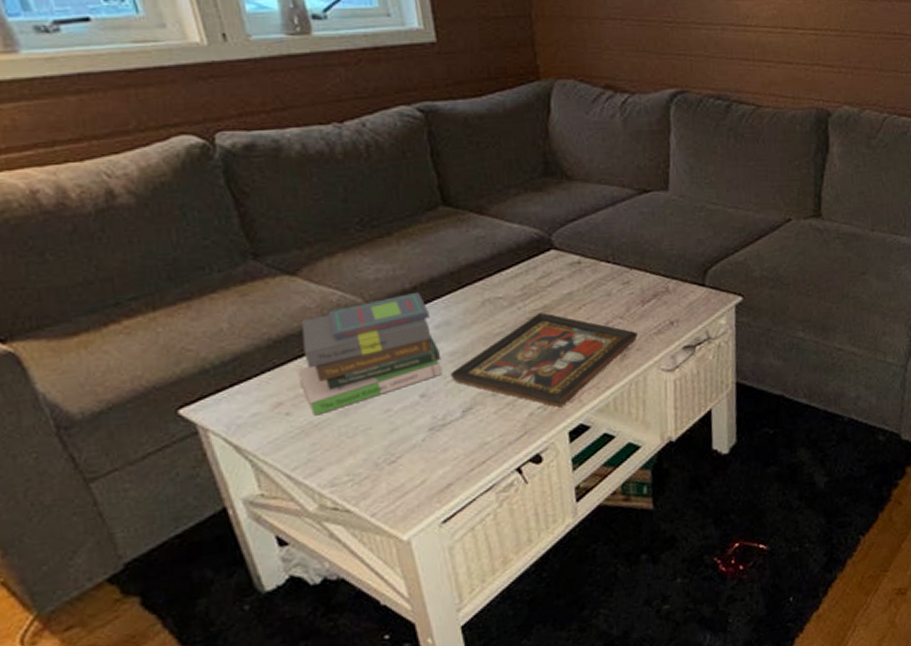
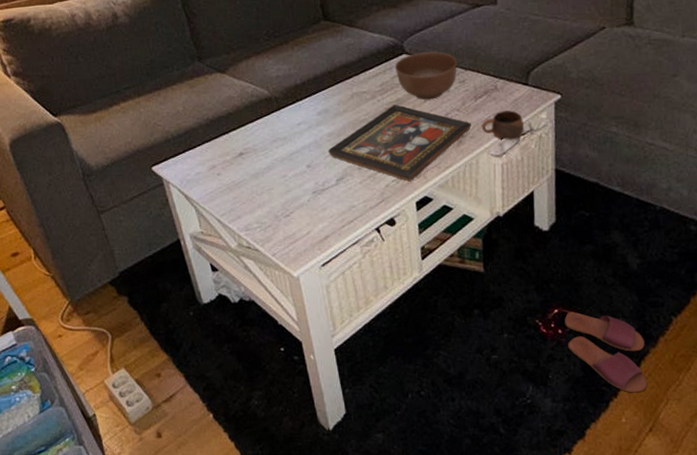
books: present [297,291,442,416] -> none [225,86,322,177]
bowl: none [540,246,621,306] -> present [394,51,458,100]
cup: none [650,316,701,352] -> present [482,110,525,140]
slippers: none [746,542,834,626] -> present [564,311,647,393]

